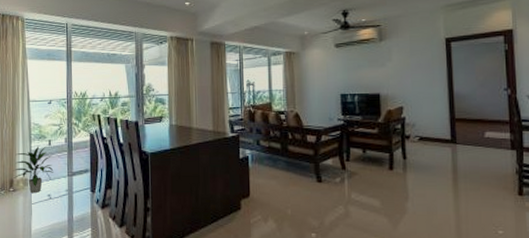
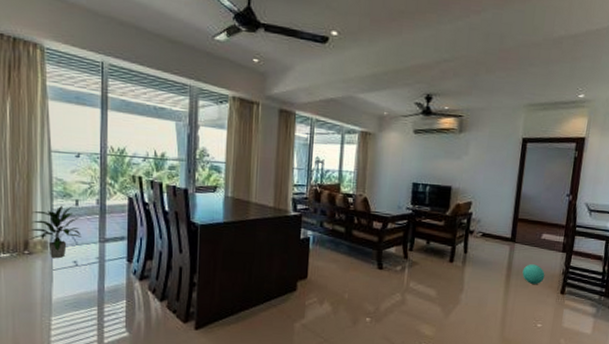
ball: none [470,165,497,186] -> present [522,264,545,284]

